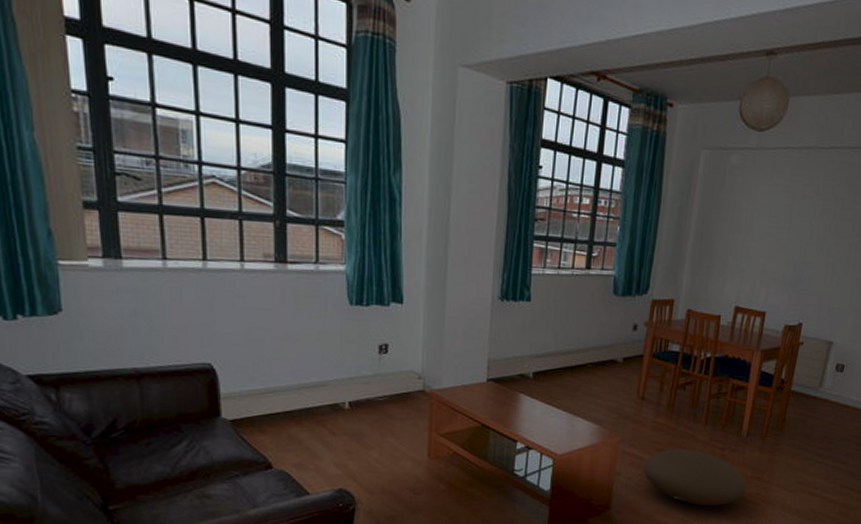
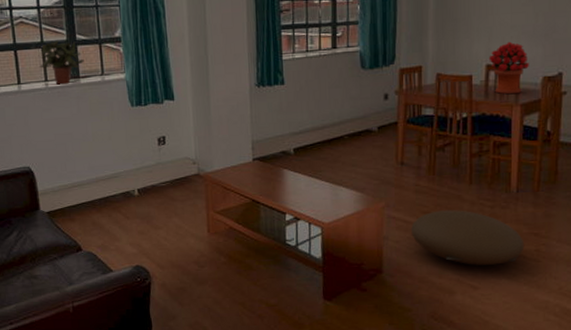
potted plant: none [234,212,295,270] -> present [39,40,84,86]
bouquet: none [738,286,774,340] -> present [488,41,529,95]

